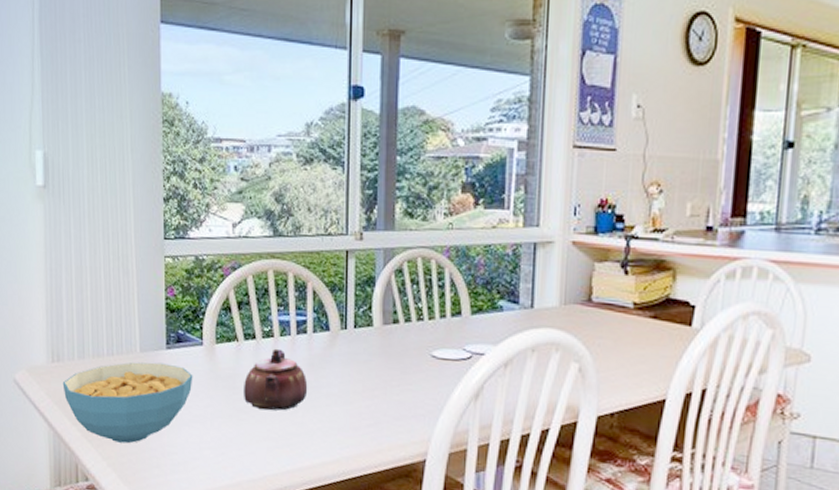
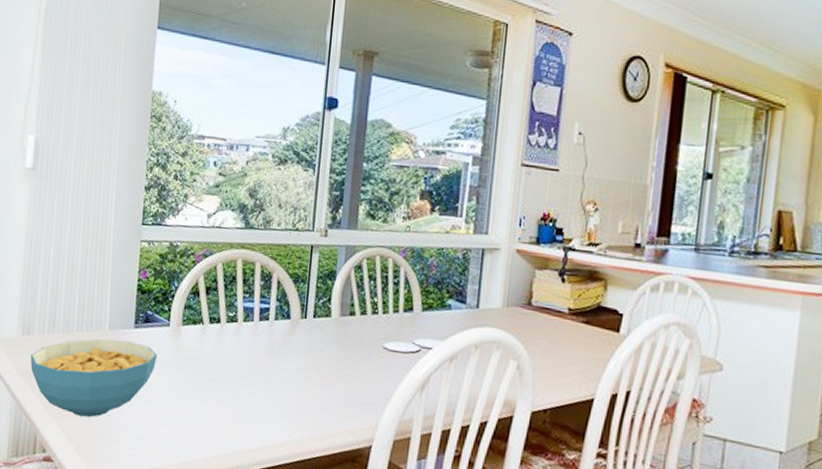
teapot: present [244,348,308,411] -> none [204,333,266,392]

